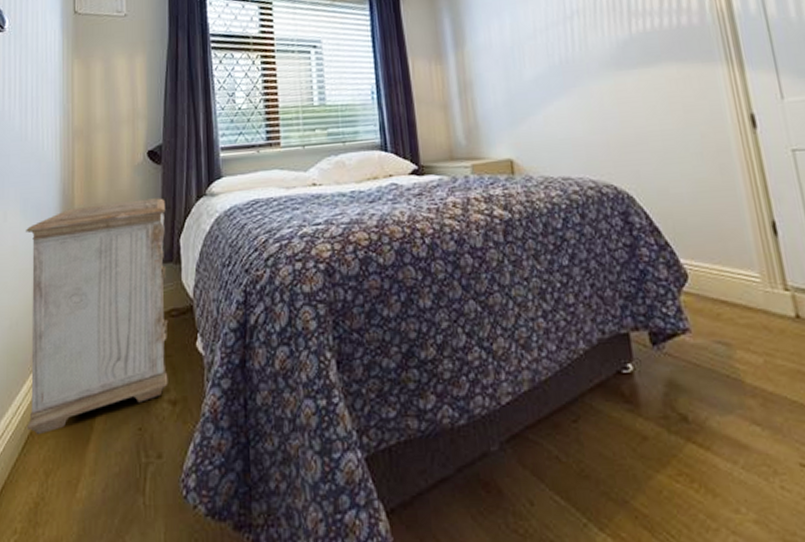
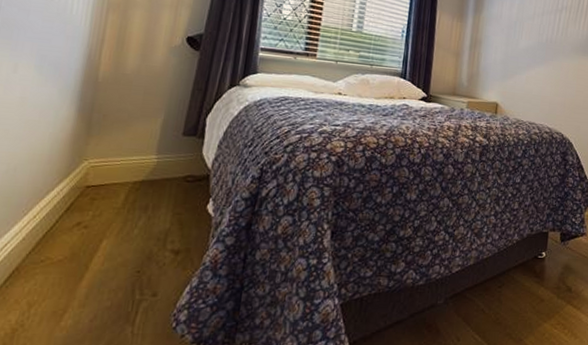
nightstand: present [26,198,168,435] -> none [12,73,198,271]

